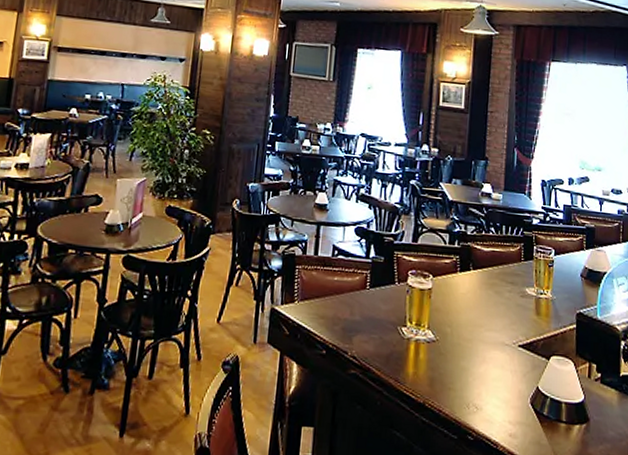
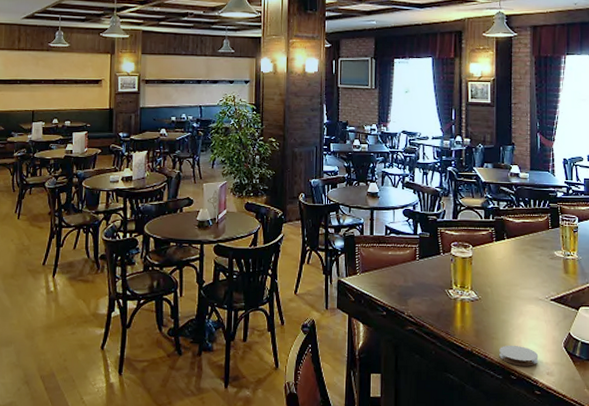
coaster: none [455,398,501,425] -> present [499,345,539,366]

